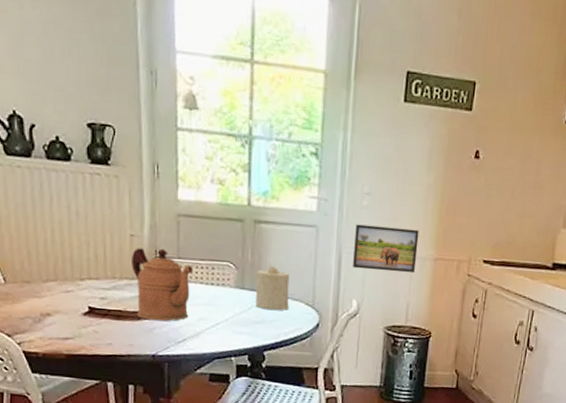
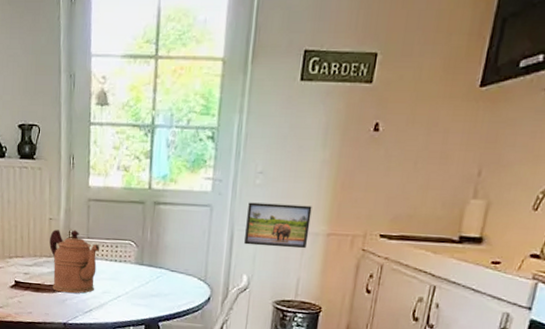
candle: present [255,265,290,311] -> none [153,243,184,285]

